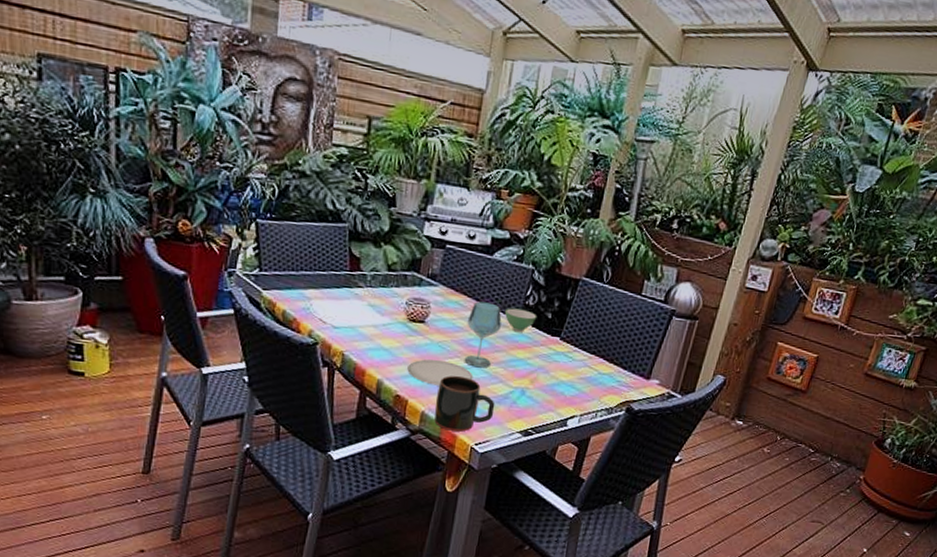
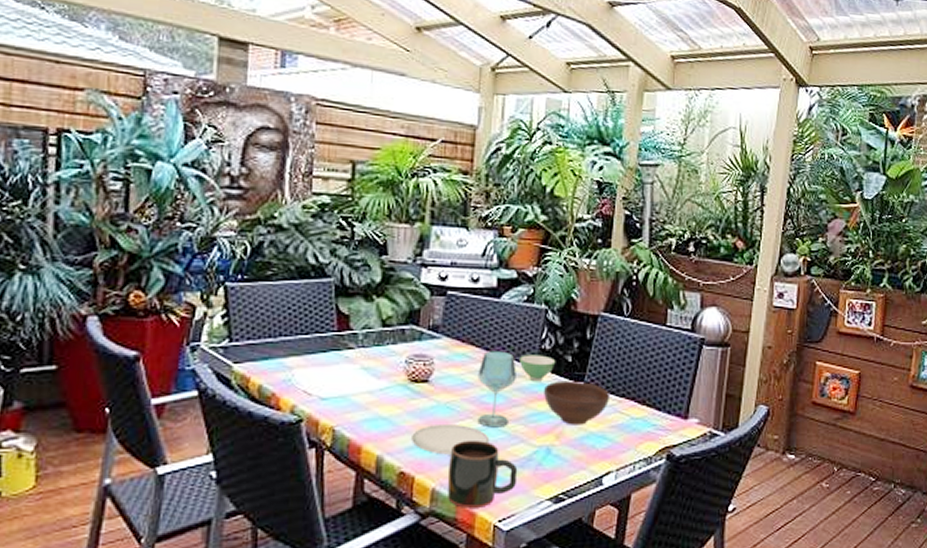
bowl: none [523,333,583,374] -> present [544,380,611,425]

